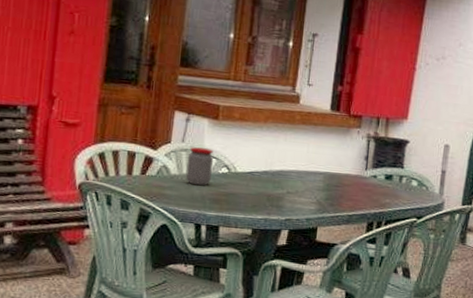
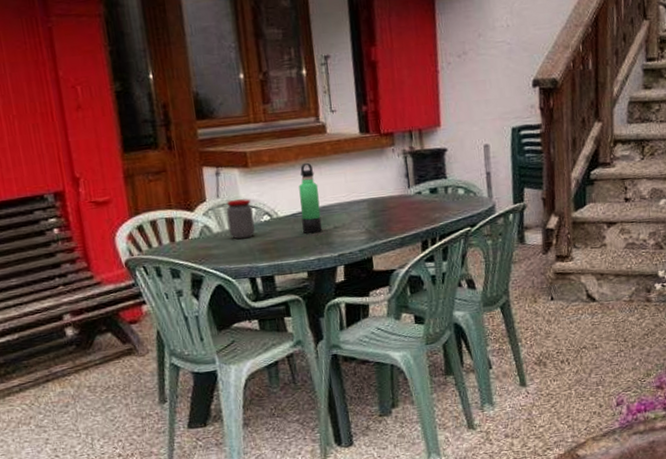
thermos bottle: none [257,126,281,195] -> present [299,162,323,234]

